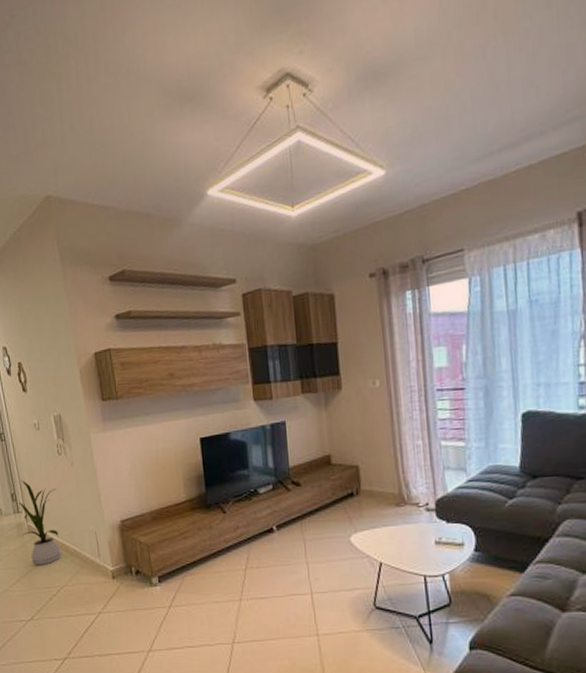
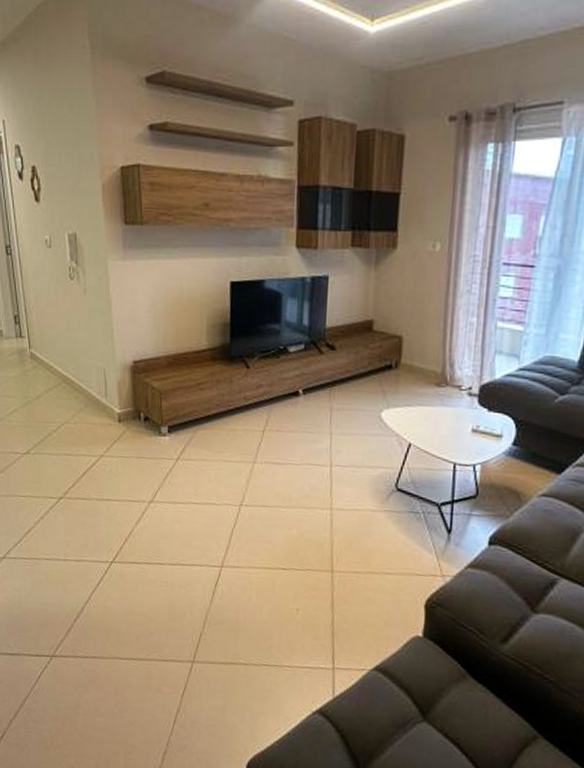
house plant: present [19,481,61,565] -> none [22,303,65,398]

